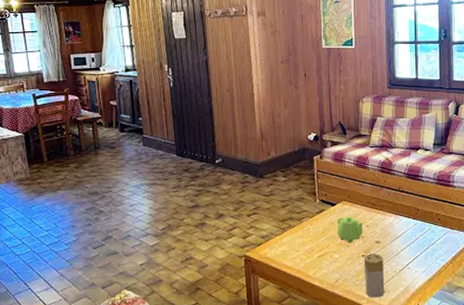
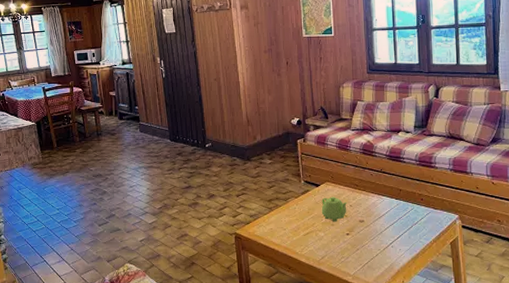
candle: present [364,253,385,298] -> none [348,232,370,275]

